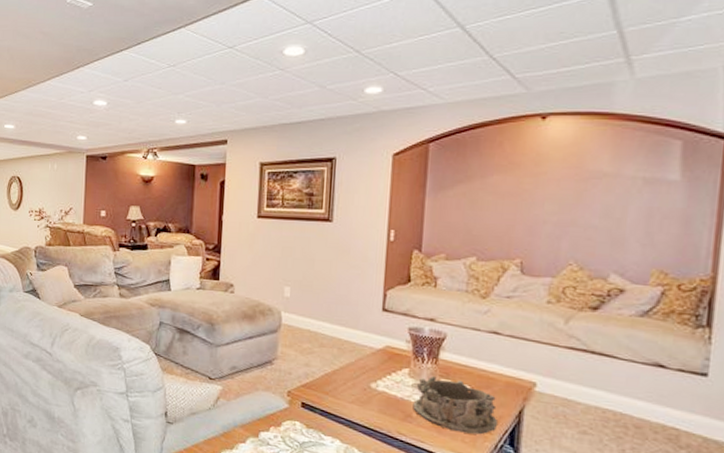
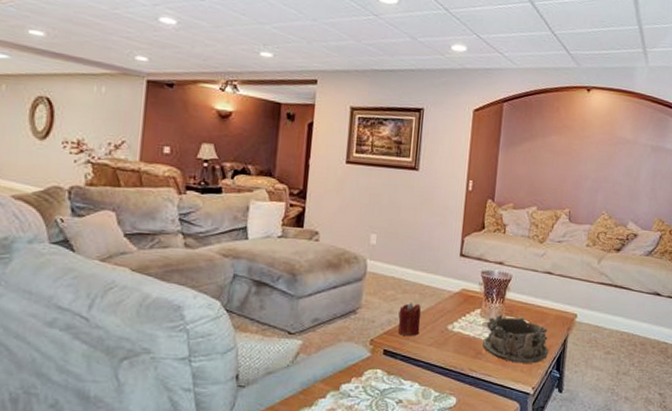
candle: none [315,356,341,391] -> present [397,302,421,336]

